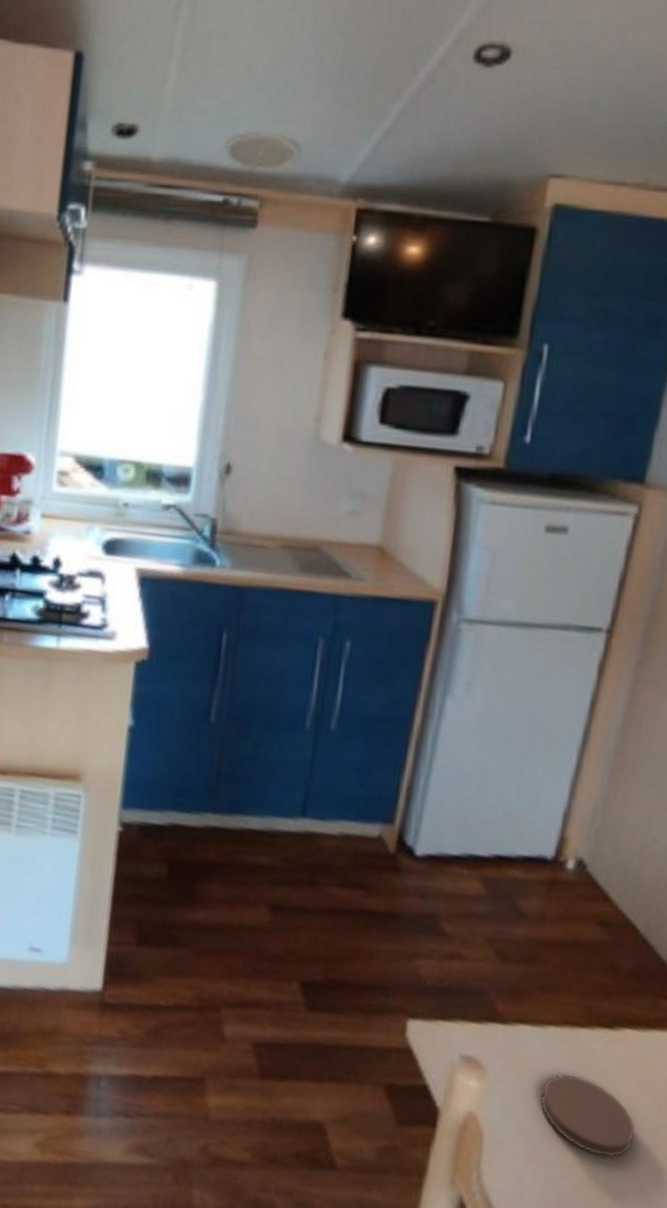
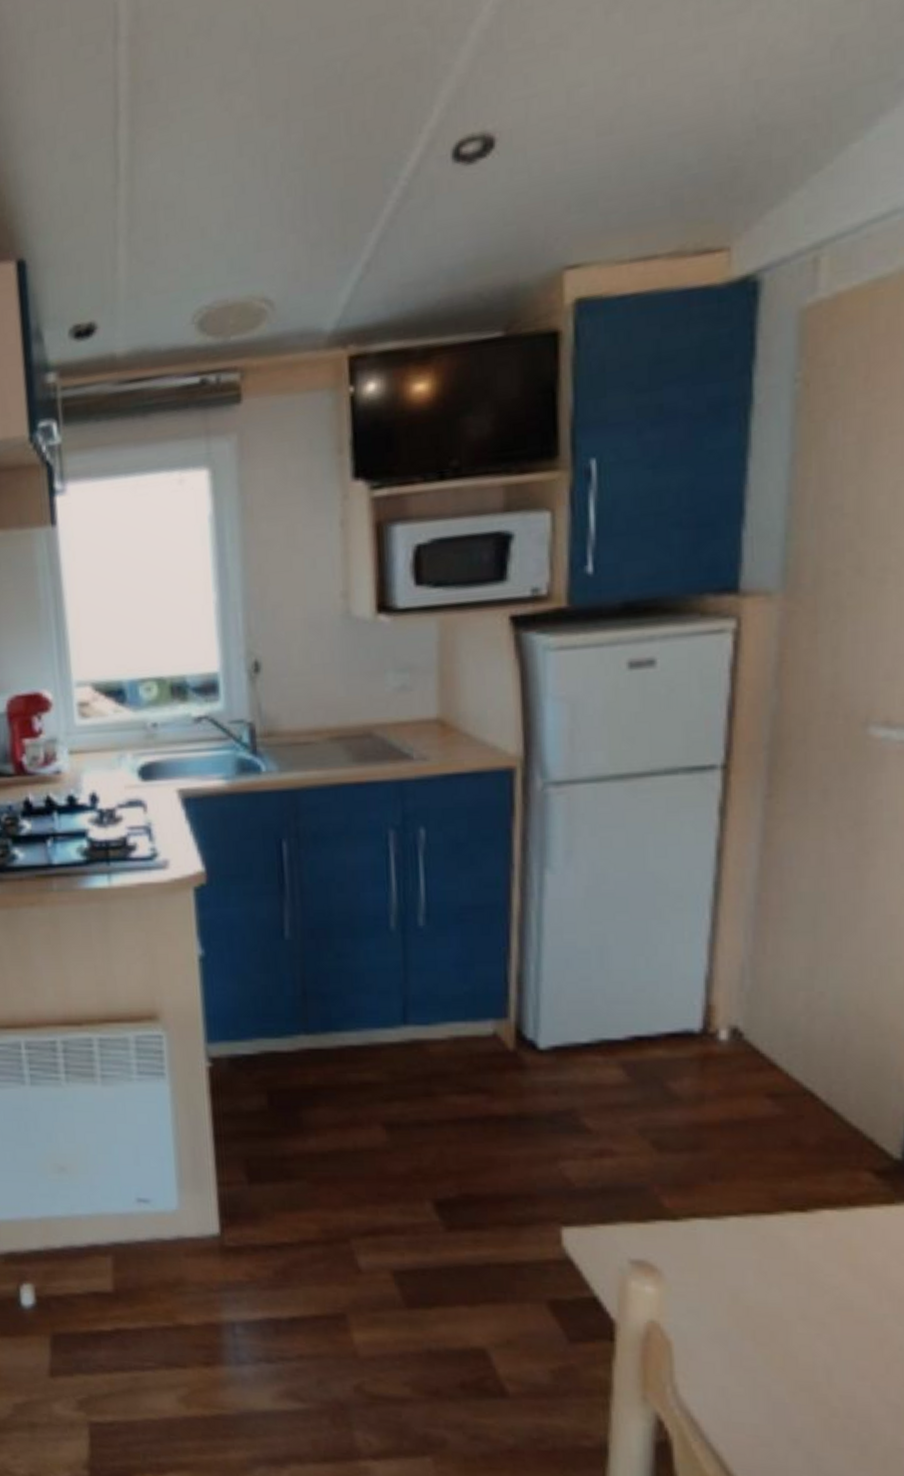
coaster: present [539,1073,636,1158] -> none [732,1267,855,1356]

